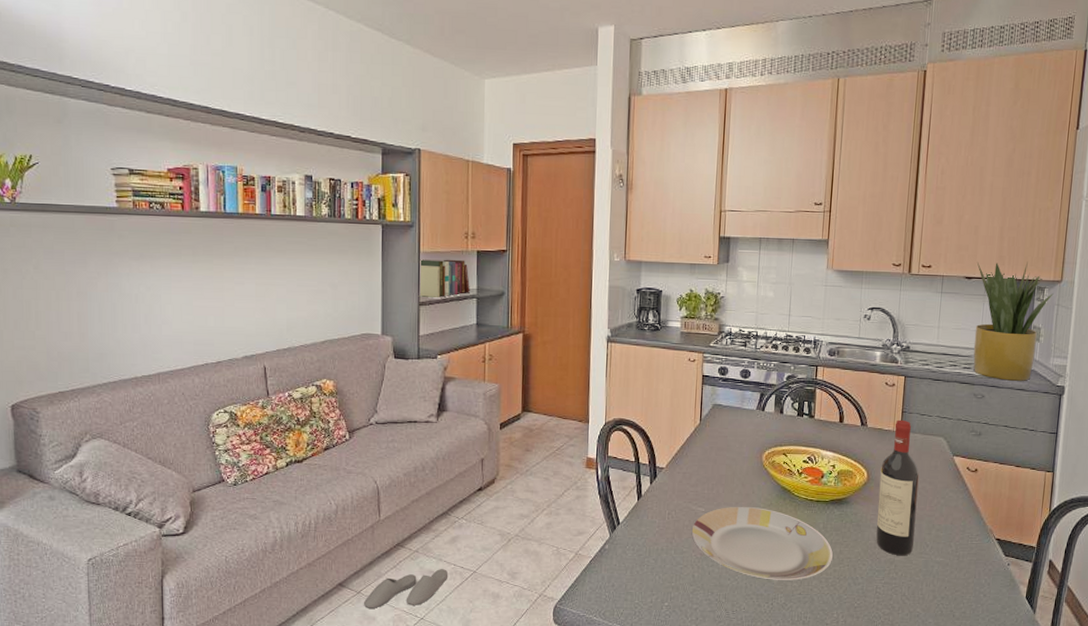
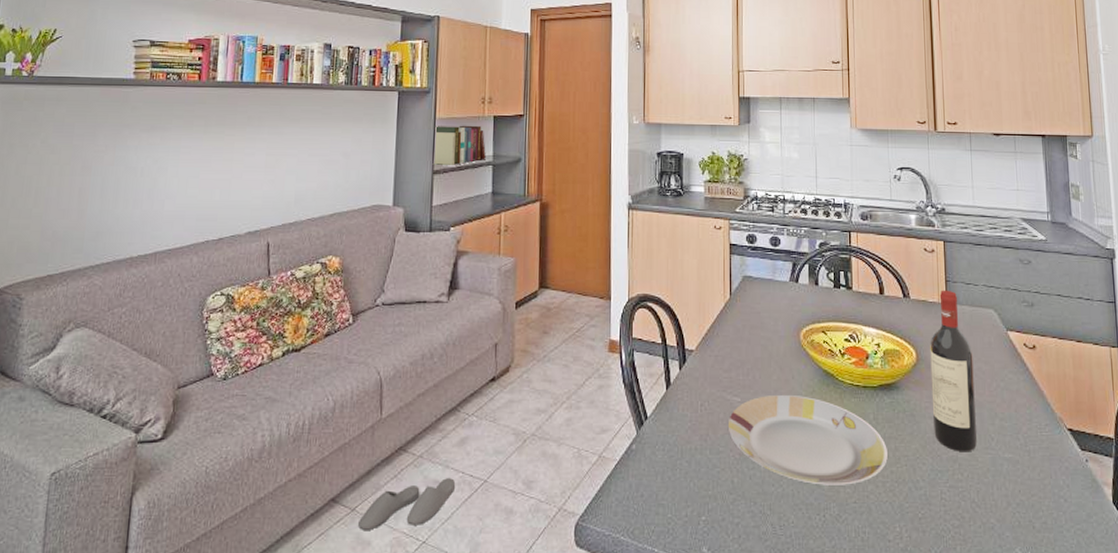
planter: present [973,261,1054,381] -> none [1002,116,1086,244]

